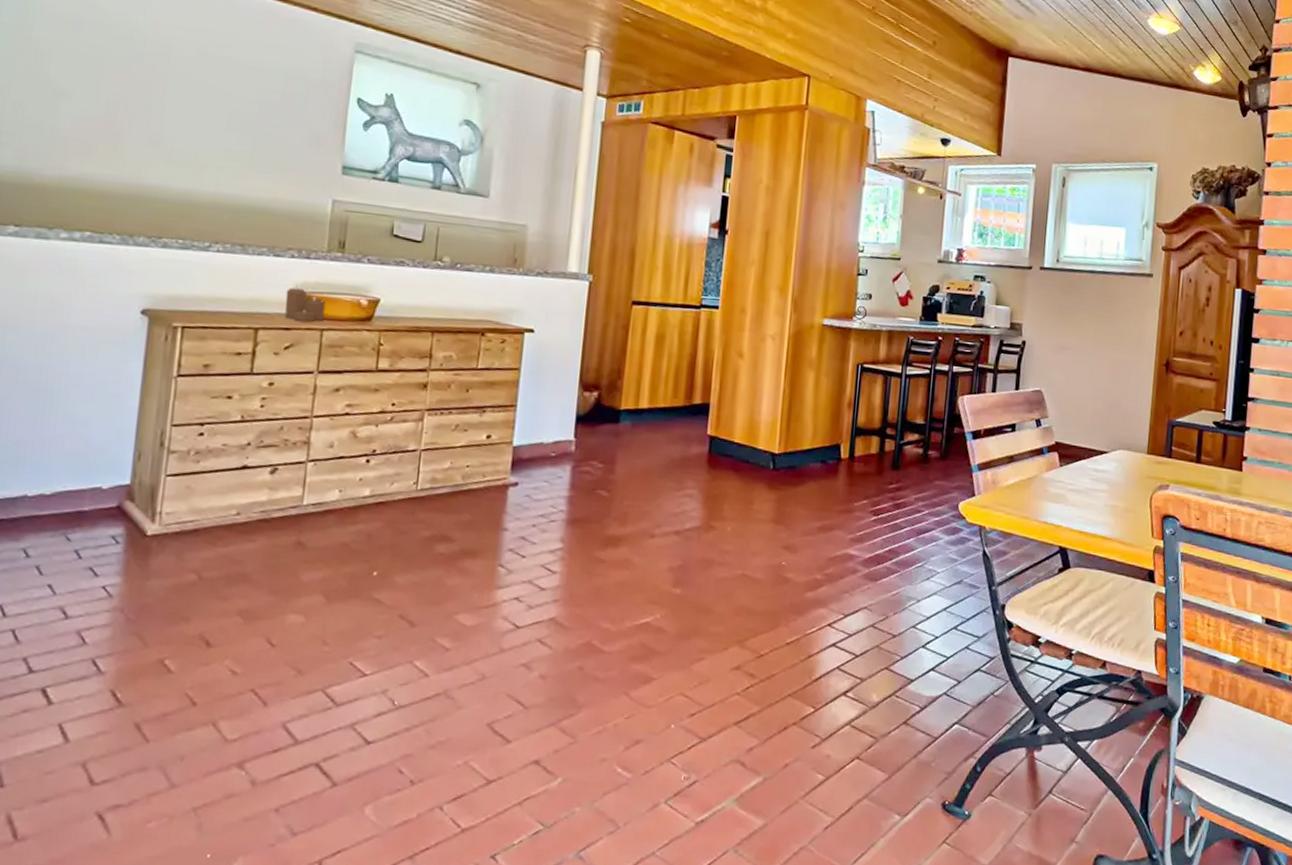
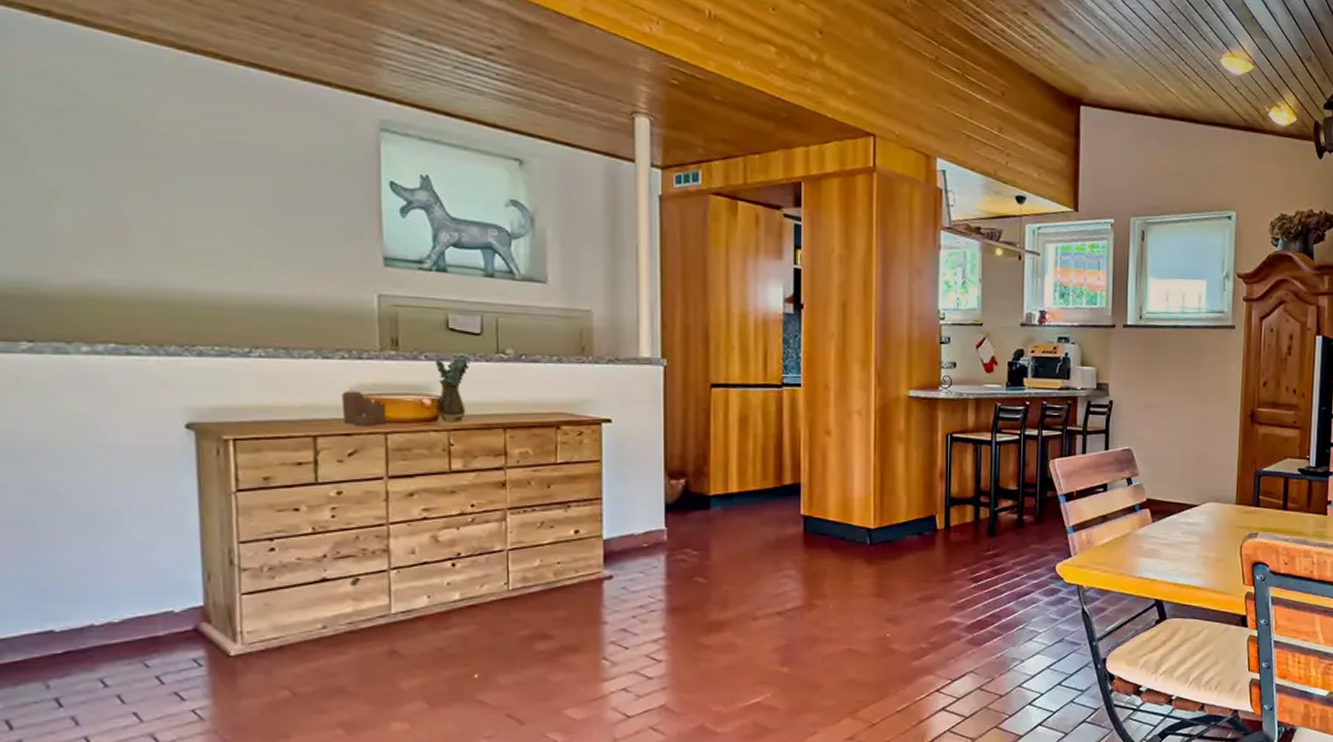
vase: none [372,260,409,325] -> present [435,354,470,423]

